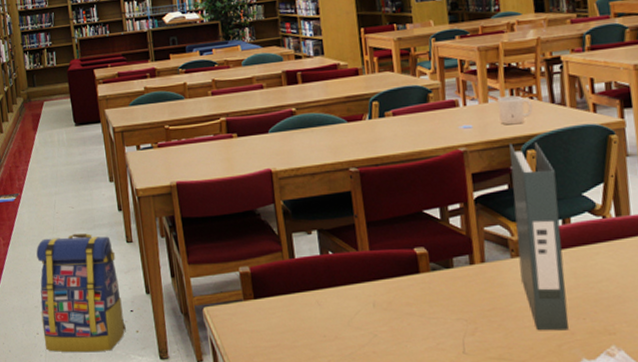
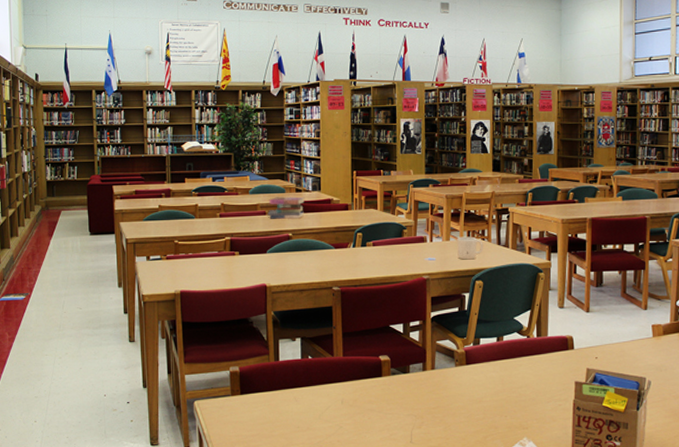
backpack: present [36,233,126,353] -> none [40,332,121,439]
books: none [264,65,307,93] -> present [267,196,305,219]
binder: present [509,142,569,331] -> none [461,274,496,425]

